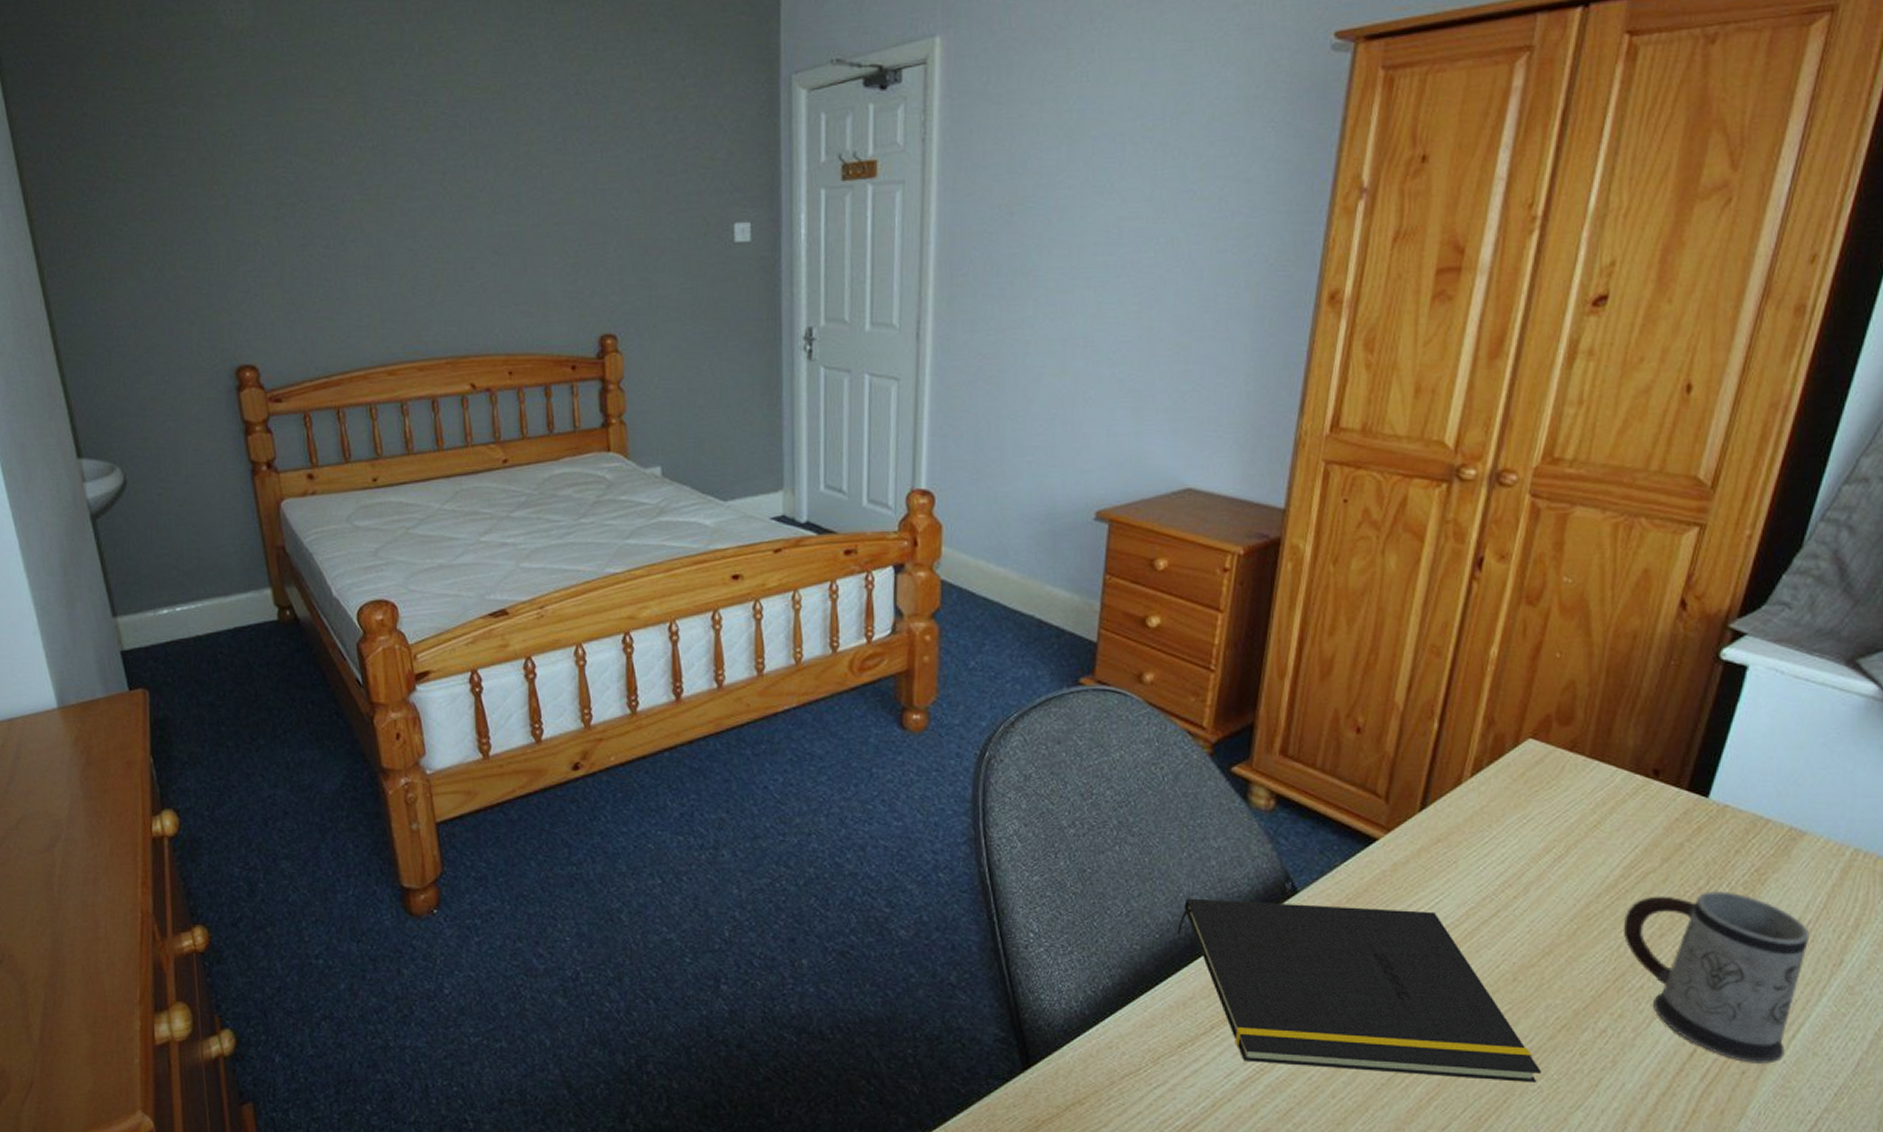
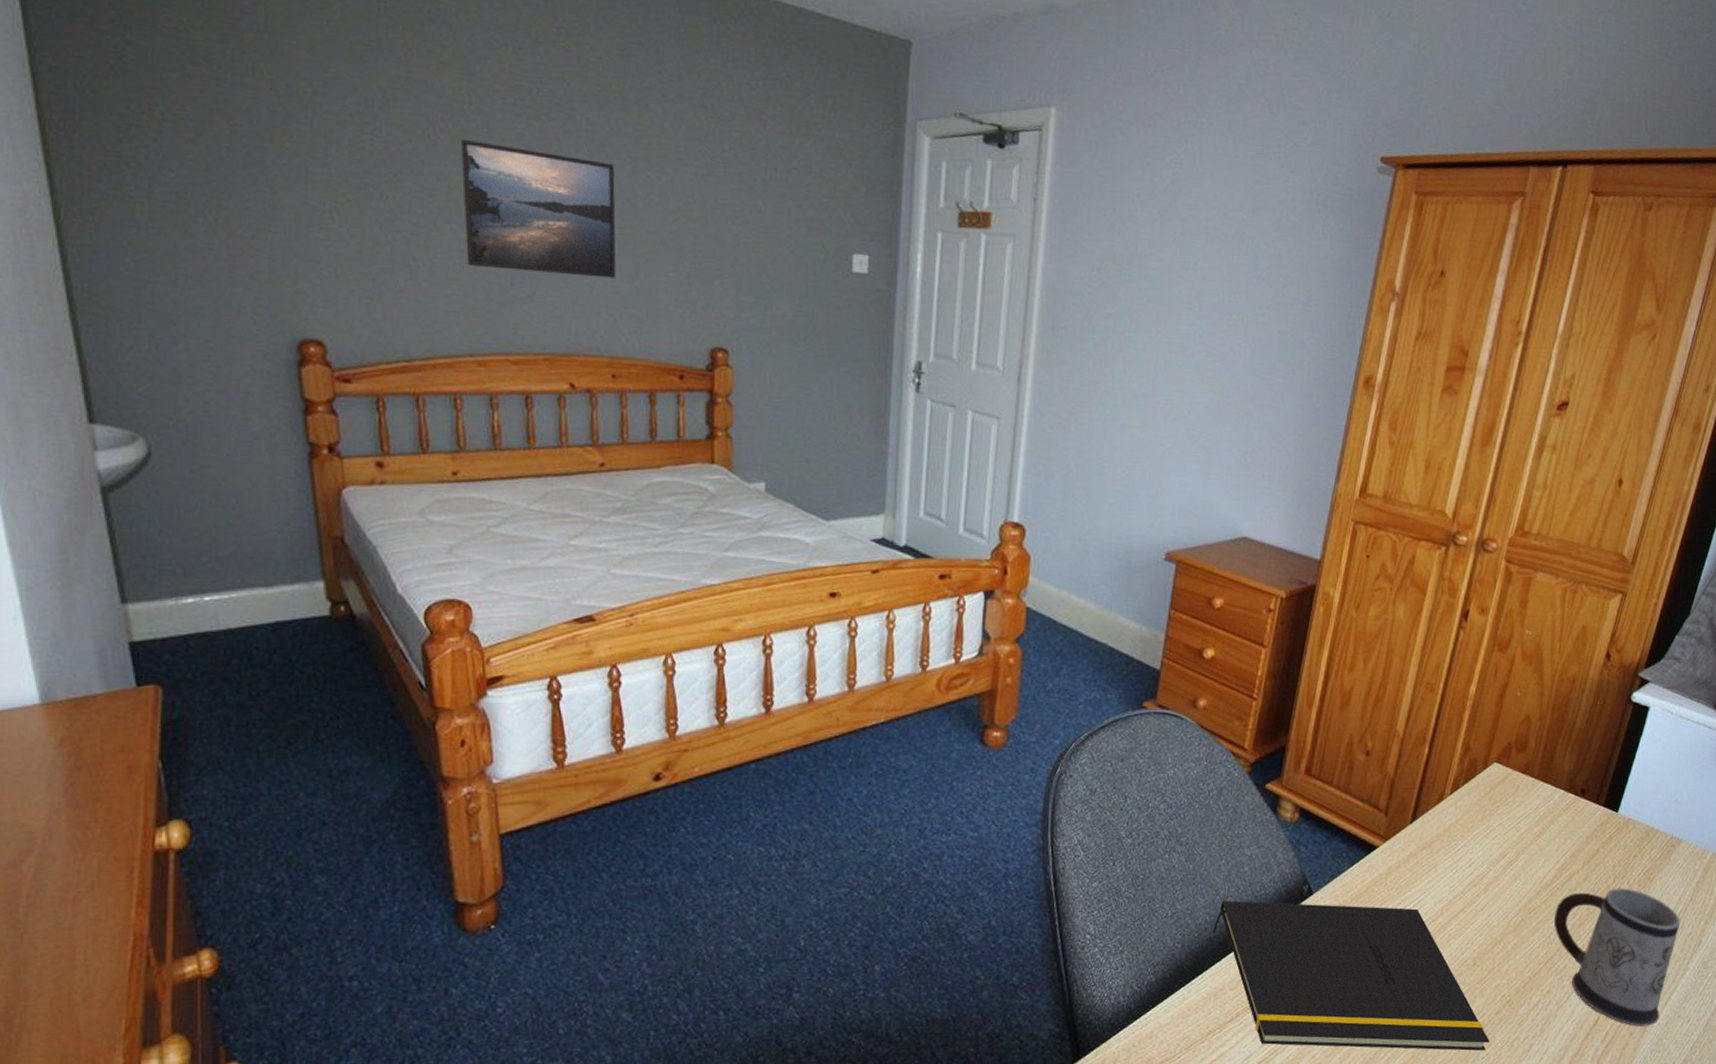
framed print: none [359,159,506,280] -> present [460,138,616,279]

